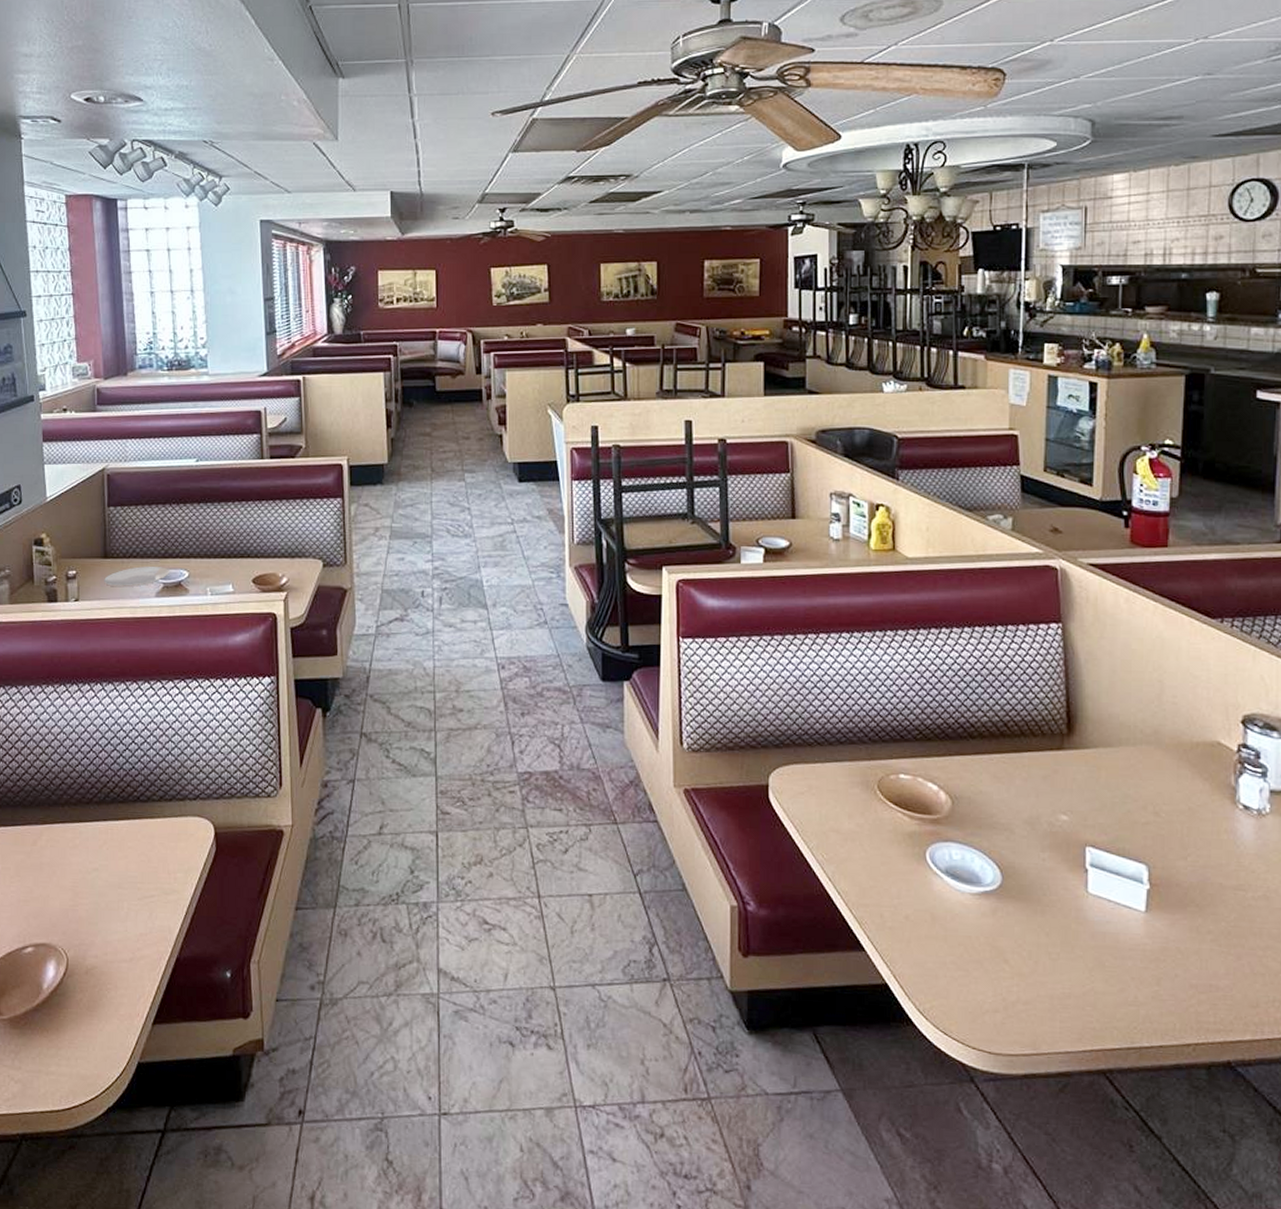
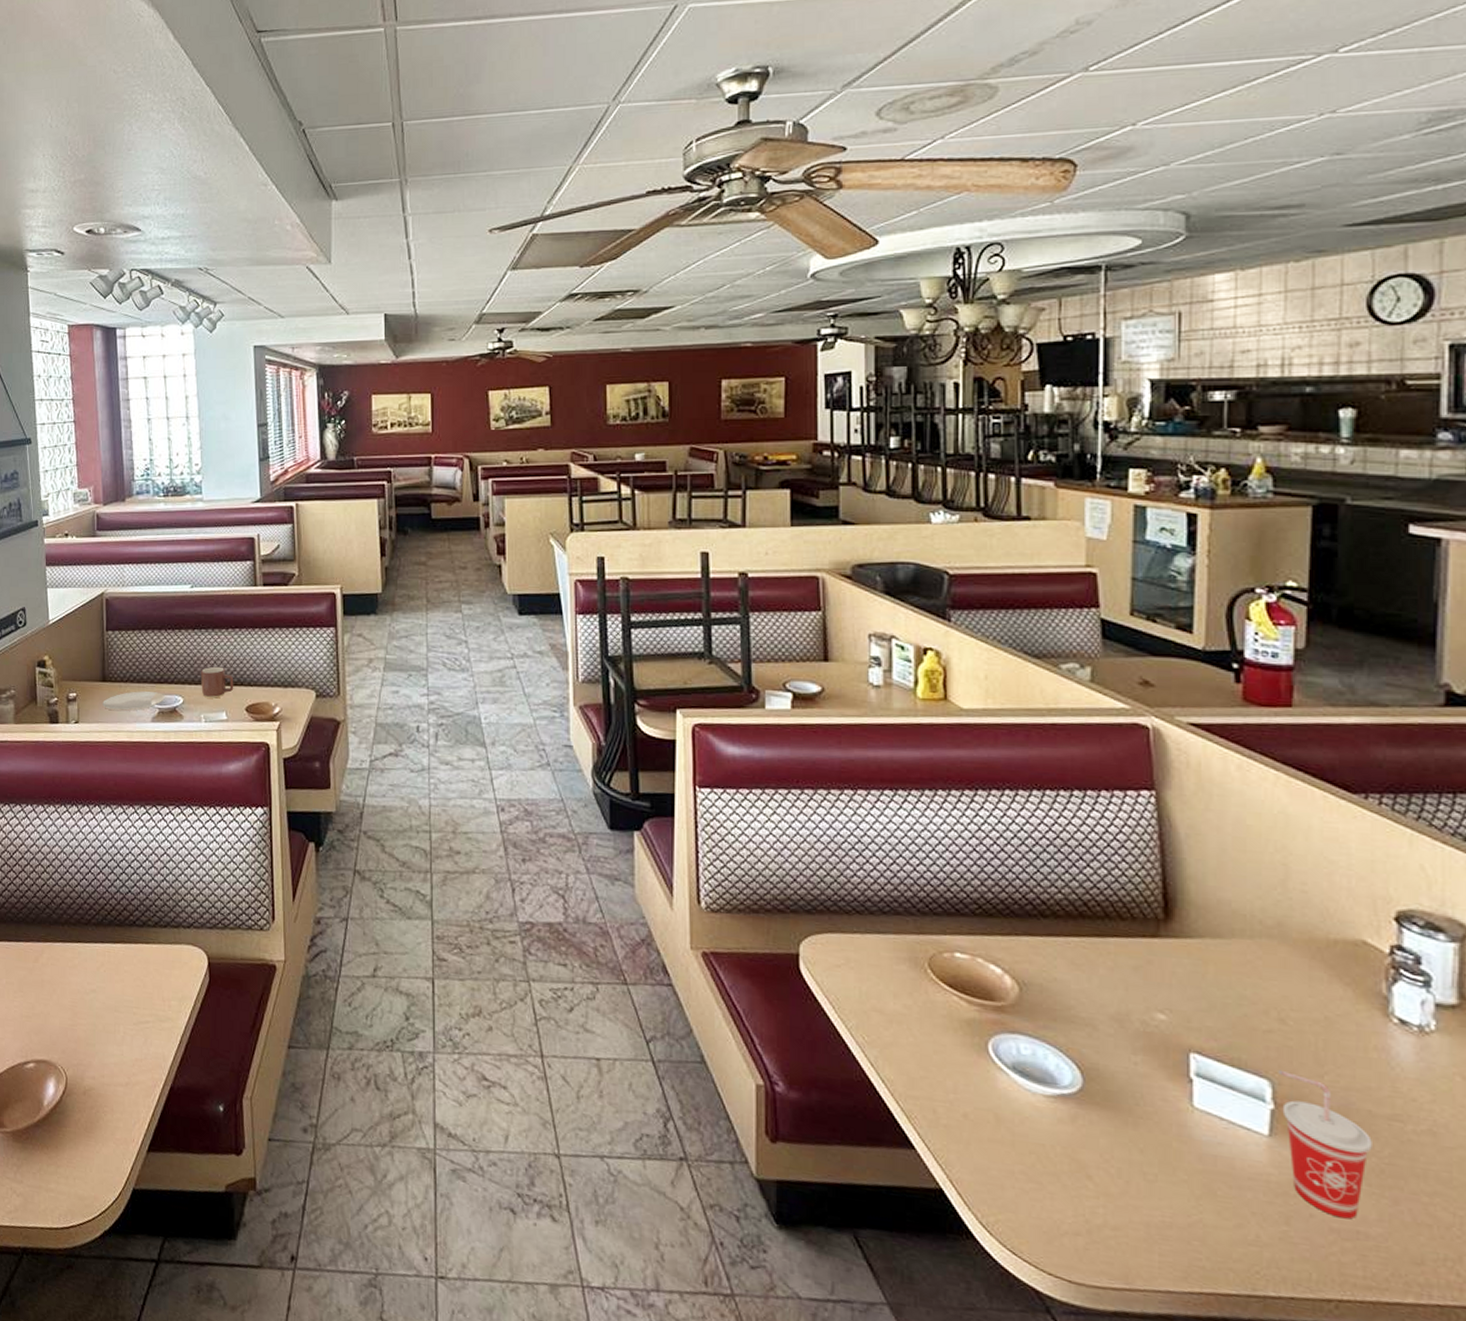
mug: none [206,539,241,571] -> present [200,666,234,699]
beverage cup: none [1153,855,1222,976] -> present [1278,1069,1372,1219]

